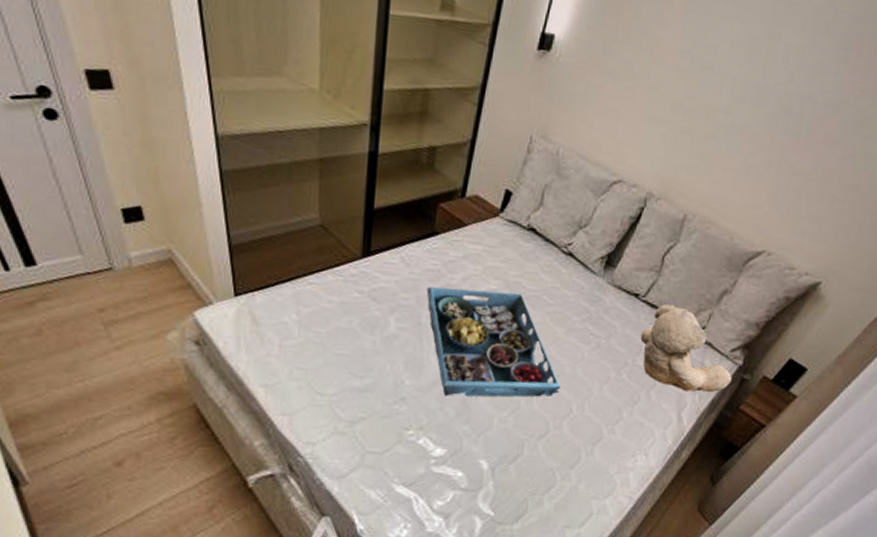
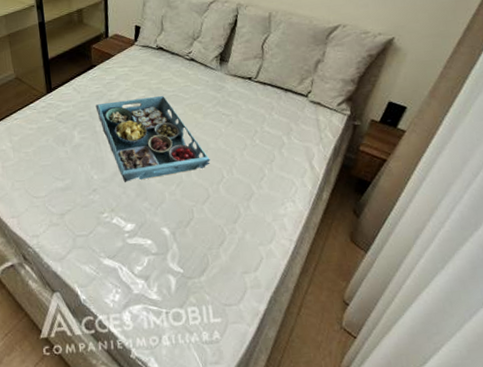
teddy bear: present [640,304,732,392] -> none [261,80,346,144]

